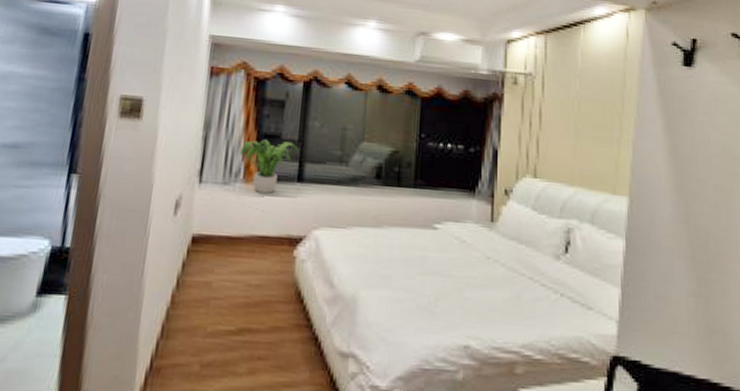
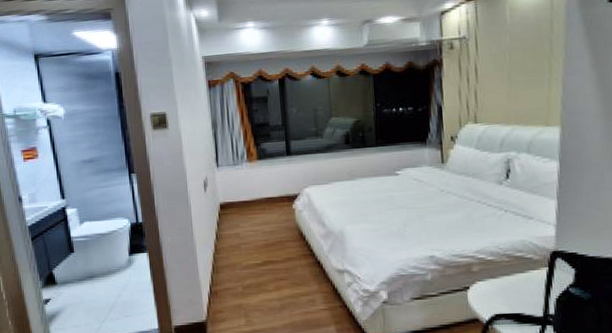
potted plant: present [239,140,299,193] -> none [241,127,284,168]

